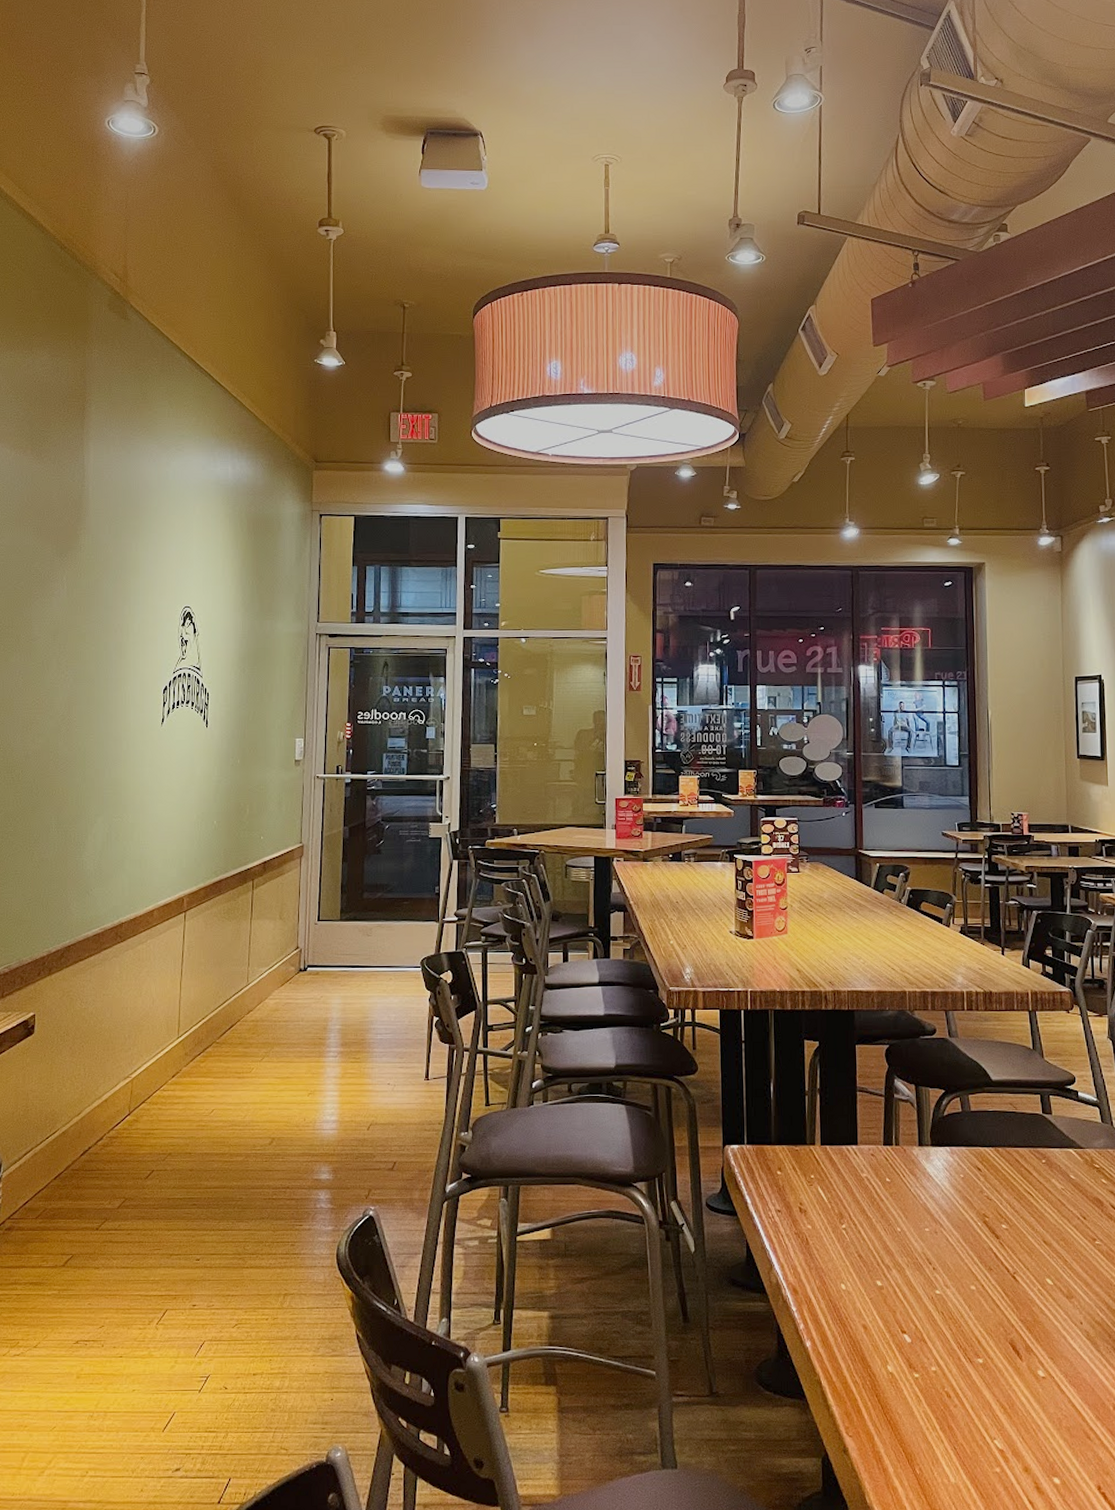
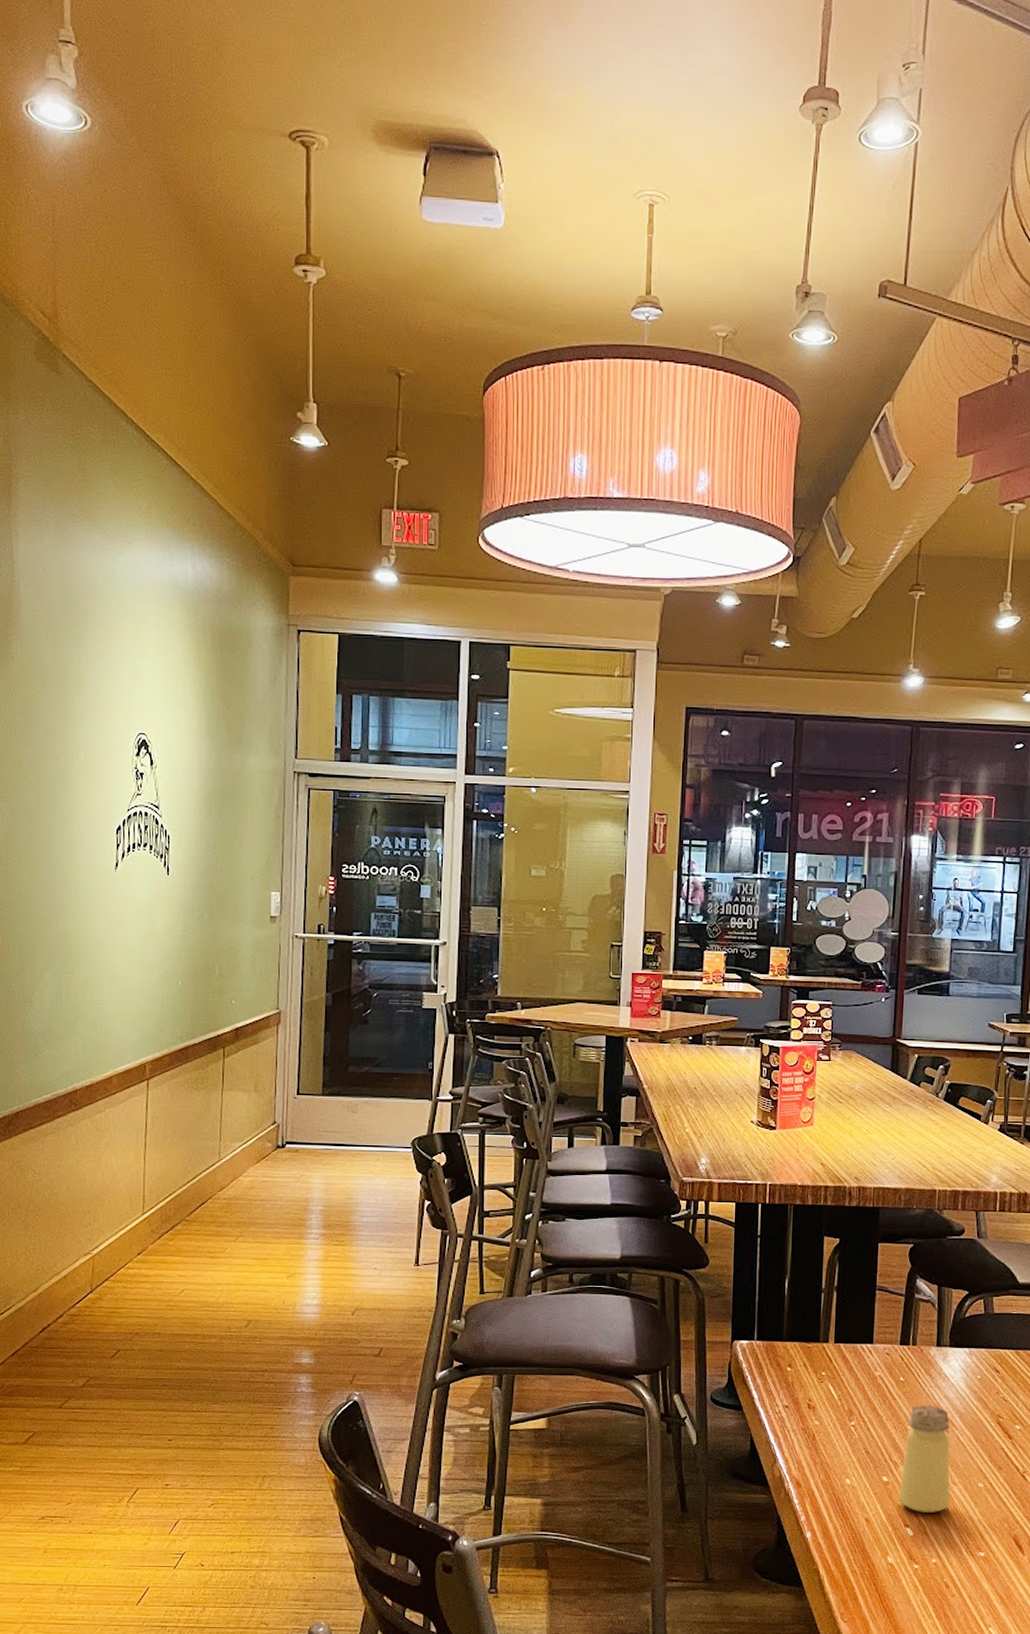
saltshaker: none [892,1206,945,1318] -> present [898,1405,951,1513]

